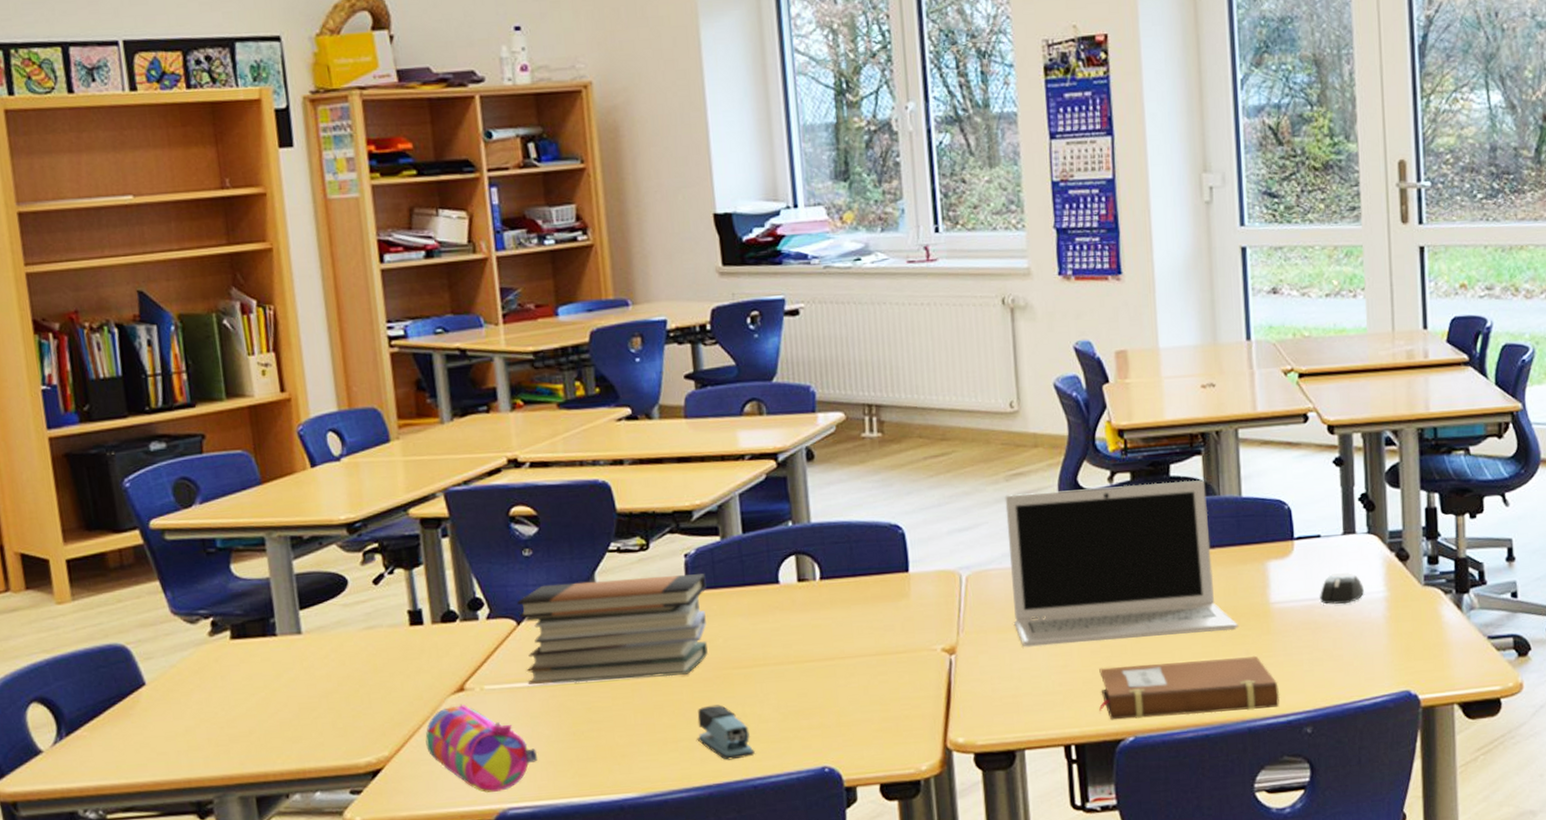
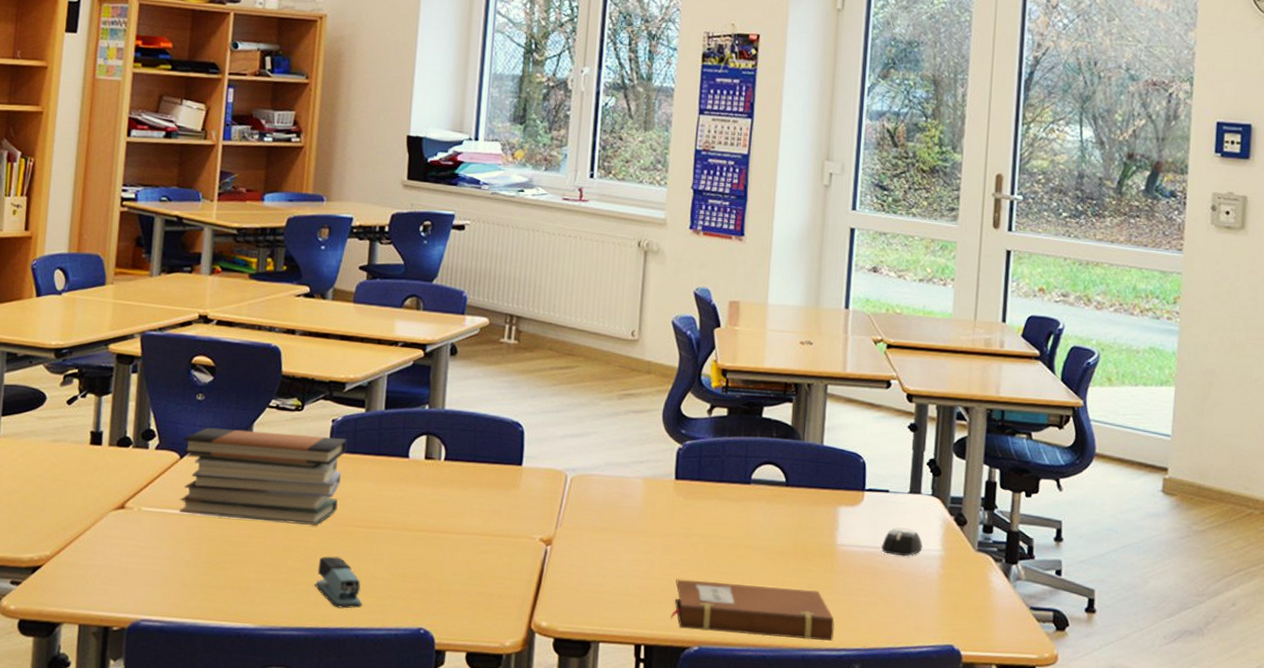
pencil case: present [425,705,537,794] -> none [83,521,175,603]
laptop: present [1005,479,1238,647] -> none [607,411,805,564]

